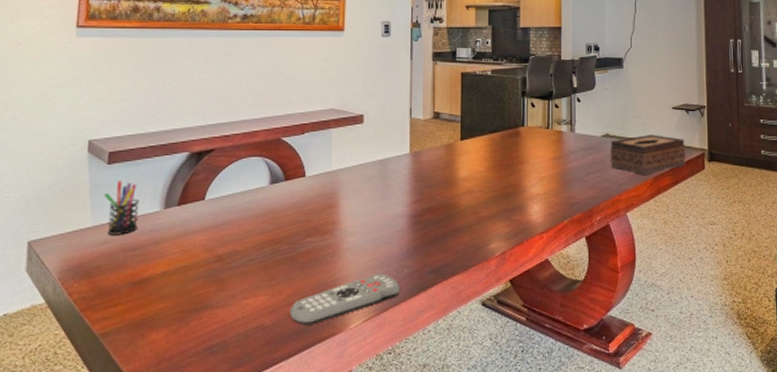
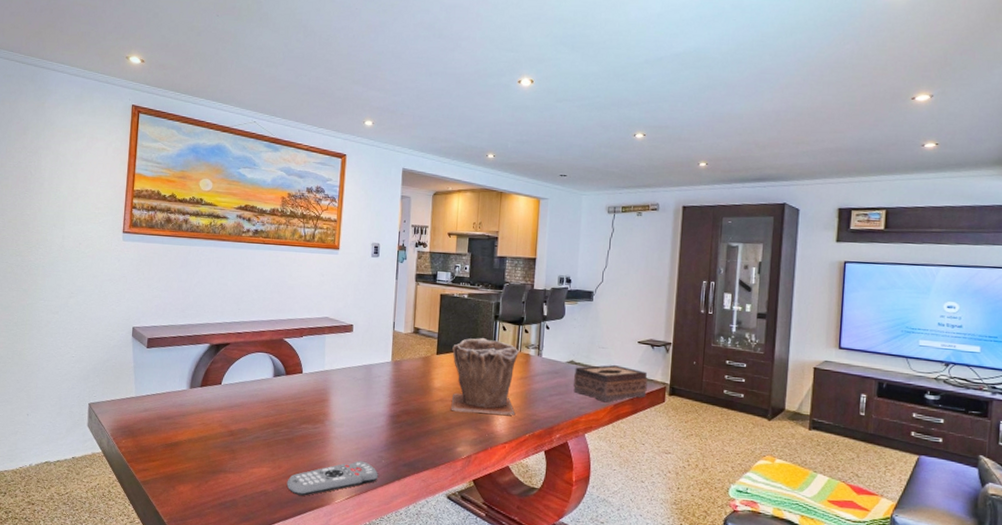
pen holder: present [103,180,140,235] -> none [144,362,171,406]
plant pot: none [478,118,551,203] -> present [451,338,519,415]

